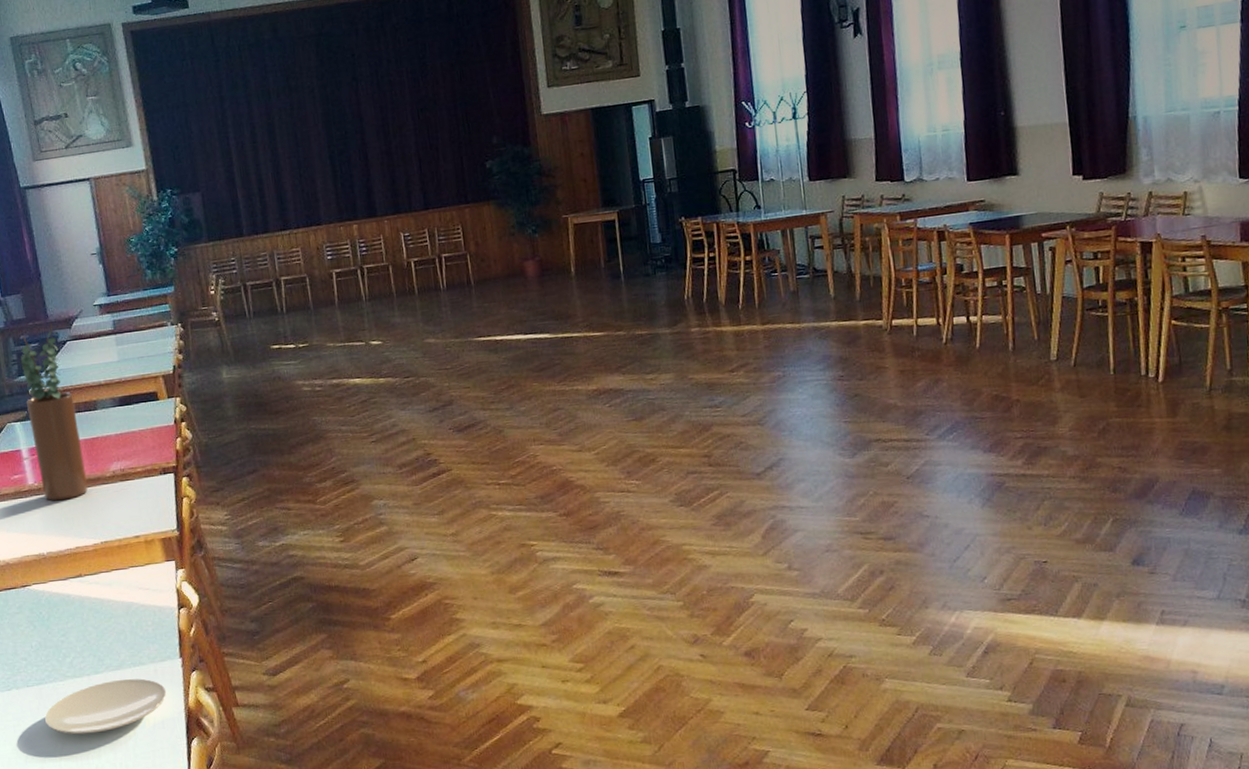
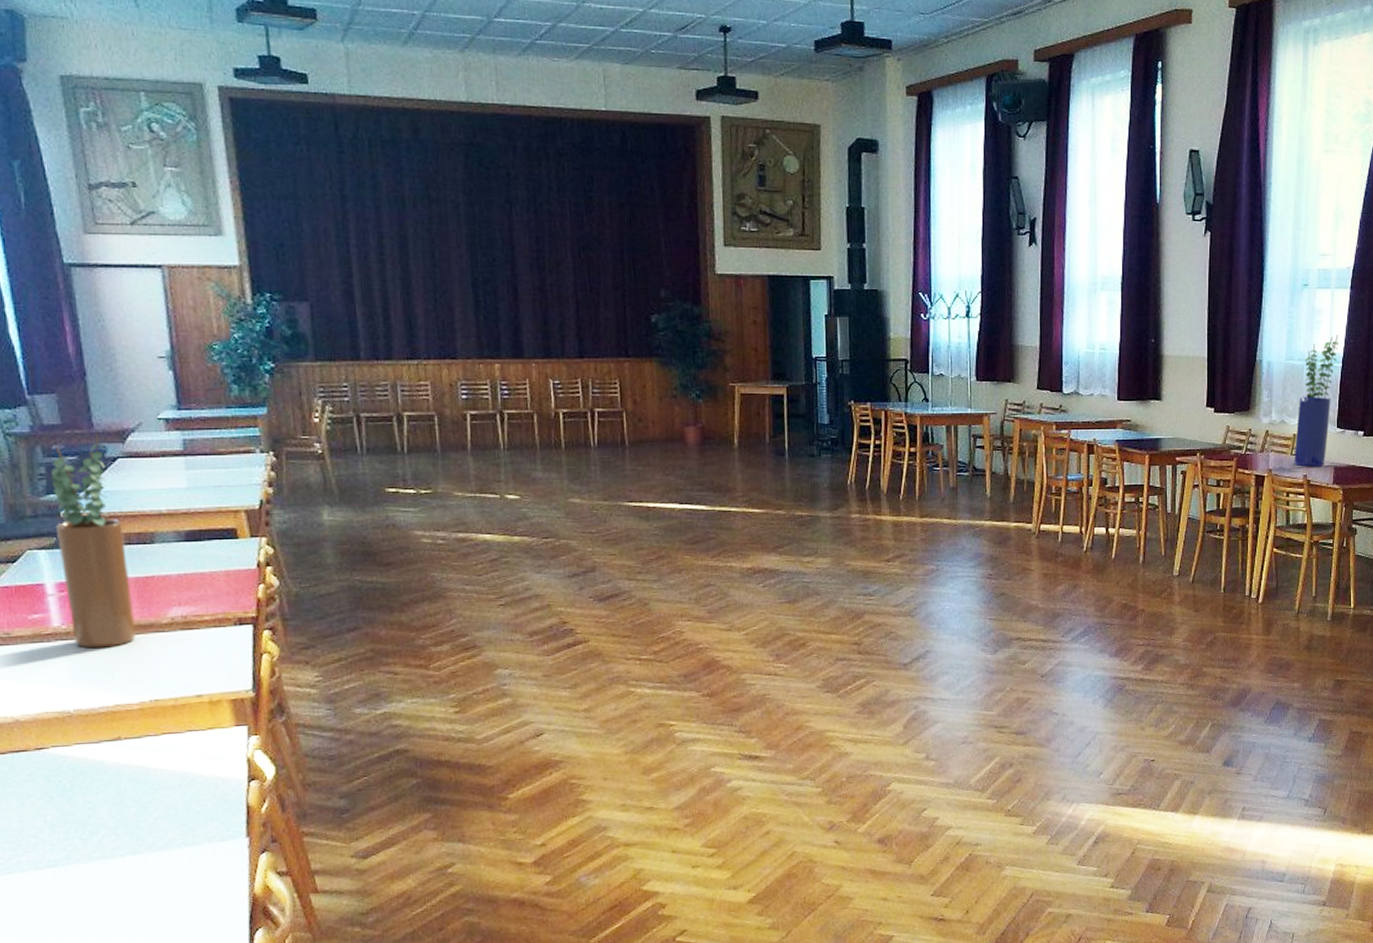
plate: present [44,678,167,735] -> none [58,860,227,926]
vase: none [1187,75,1232,228] -> present [1294,335,1339,468]

